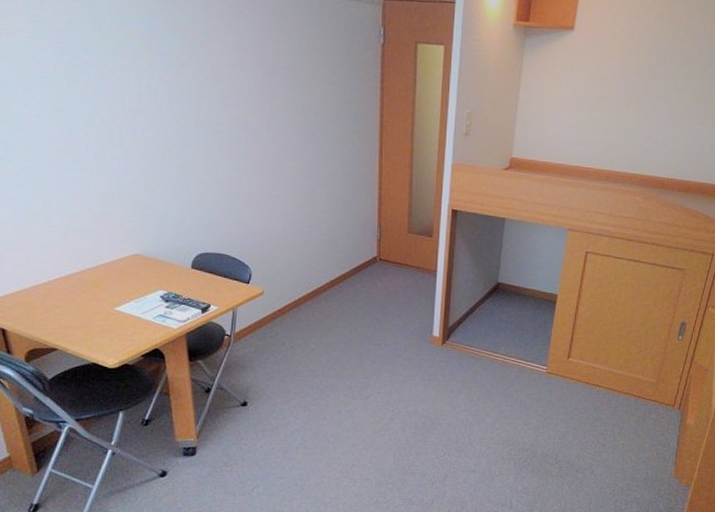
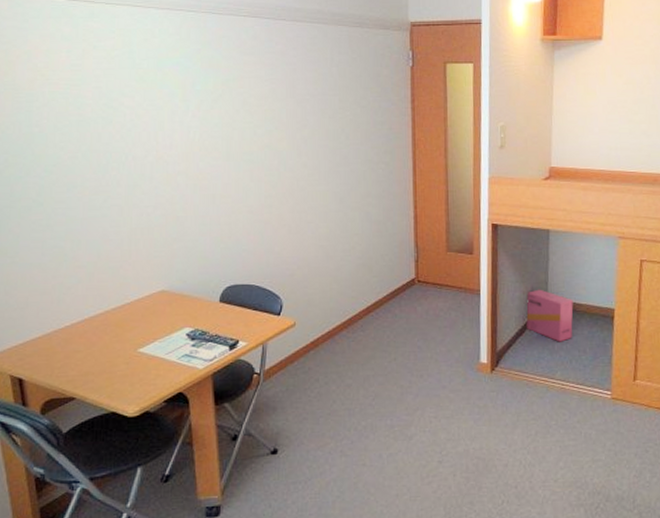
box: none [477,273,521,322] -> present [526,289,574,342]

